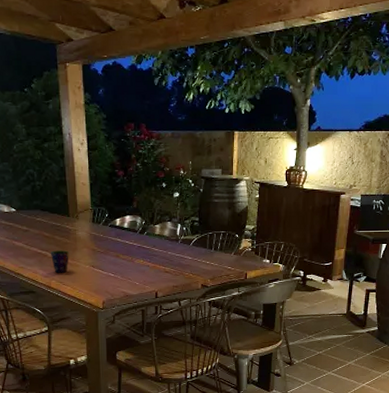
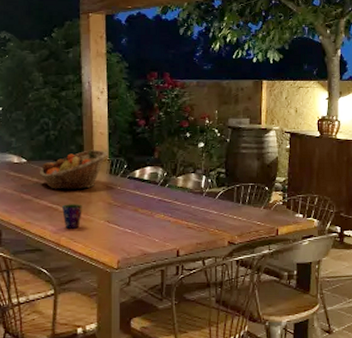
fruit basket: none [28,199,91,238] -> present [39,150,109,190]

